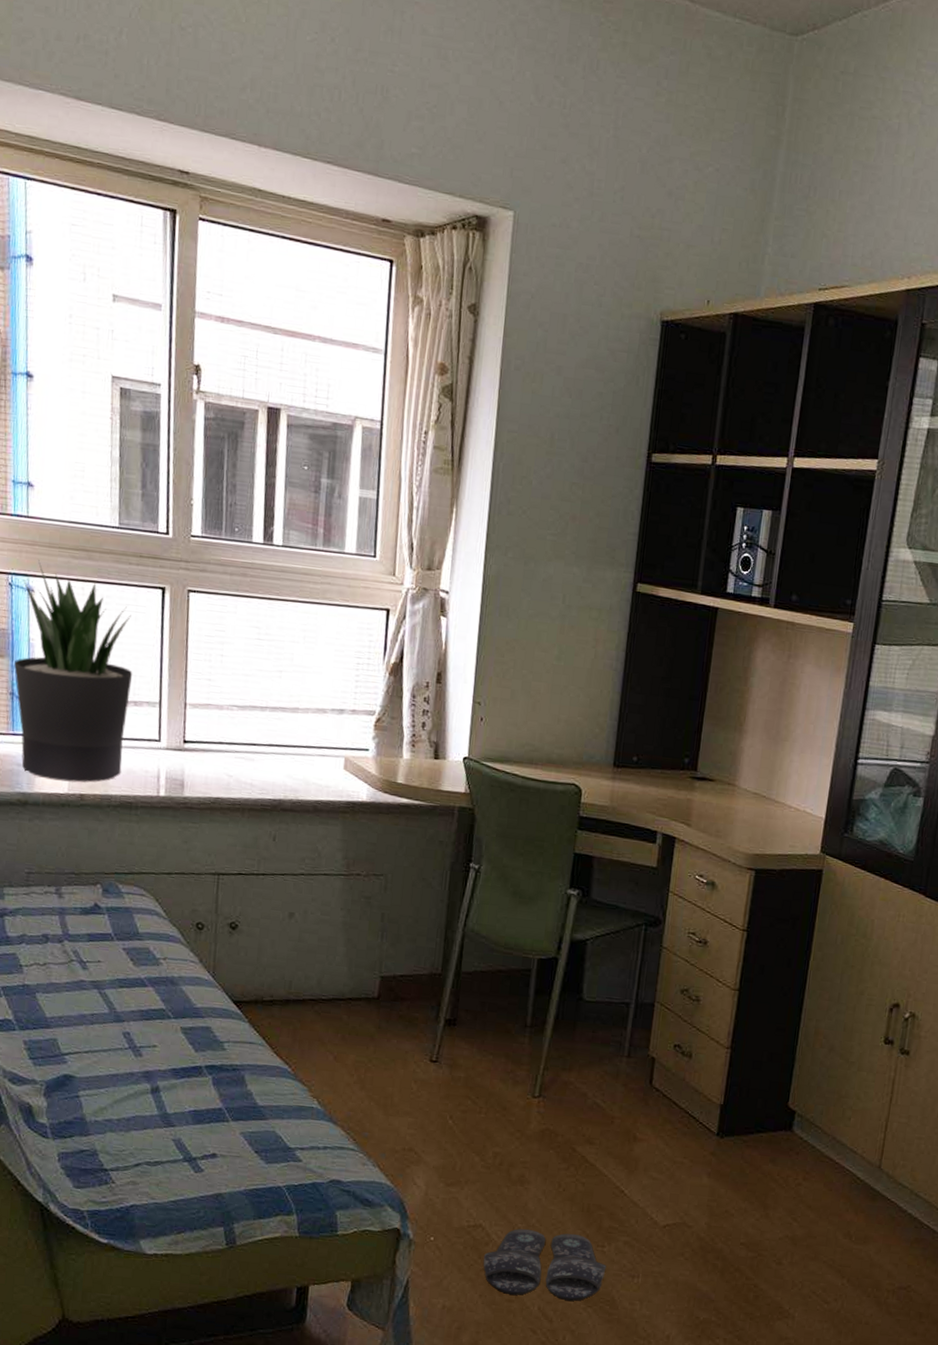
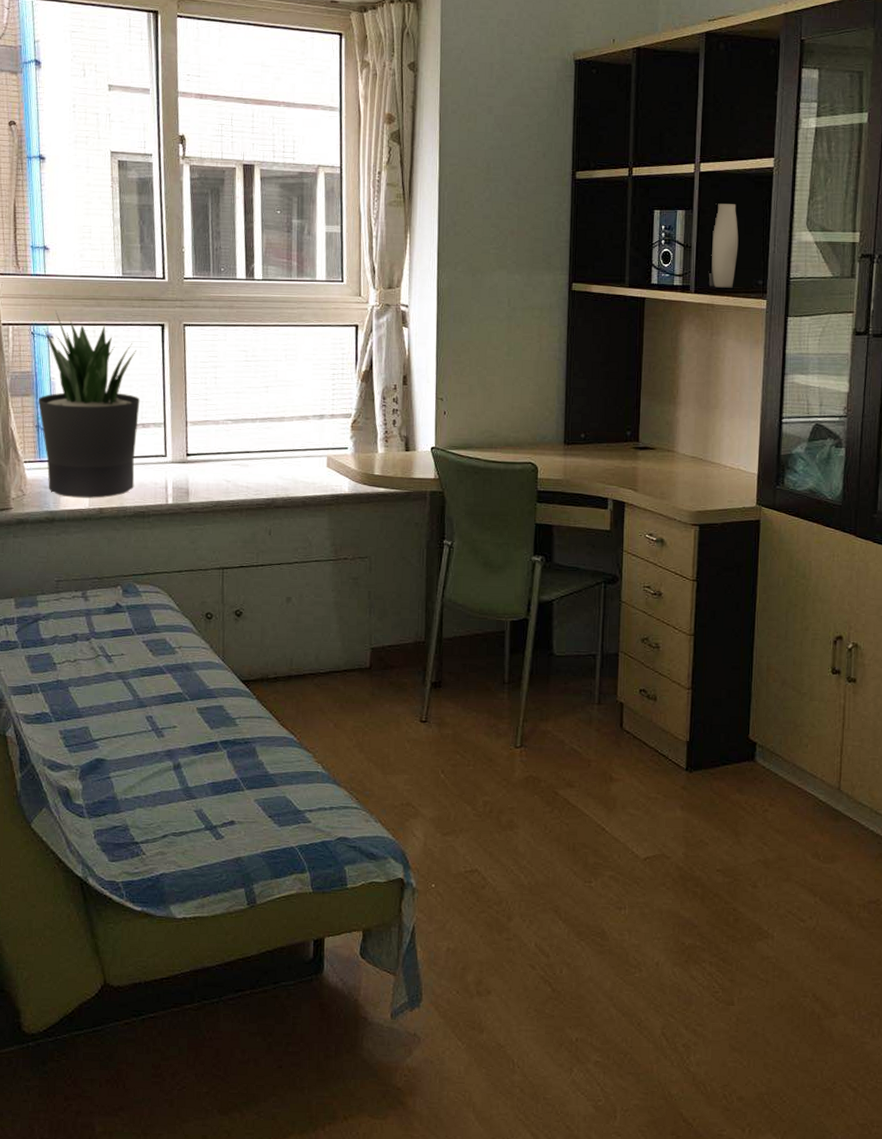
slippers: present [483,1228,607,1301] -> none [481,870,595,935]
vase: none [791,506,830,606] -> present [708,203,739,288]

